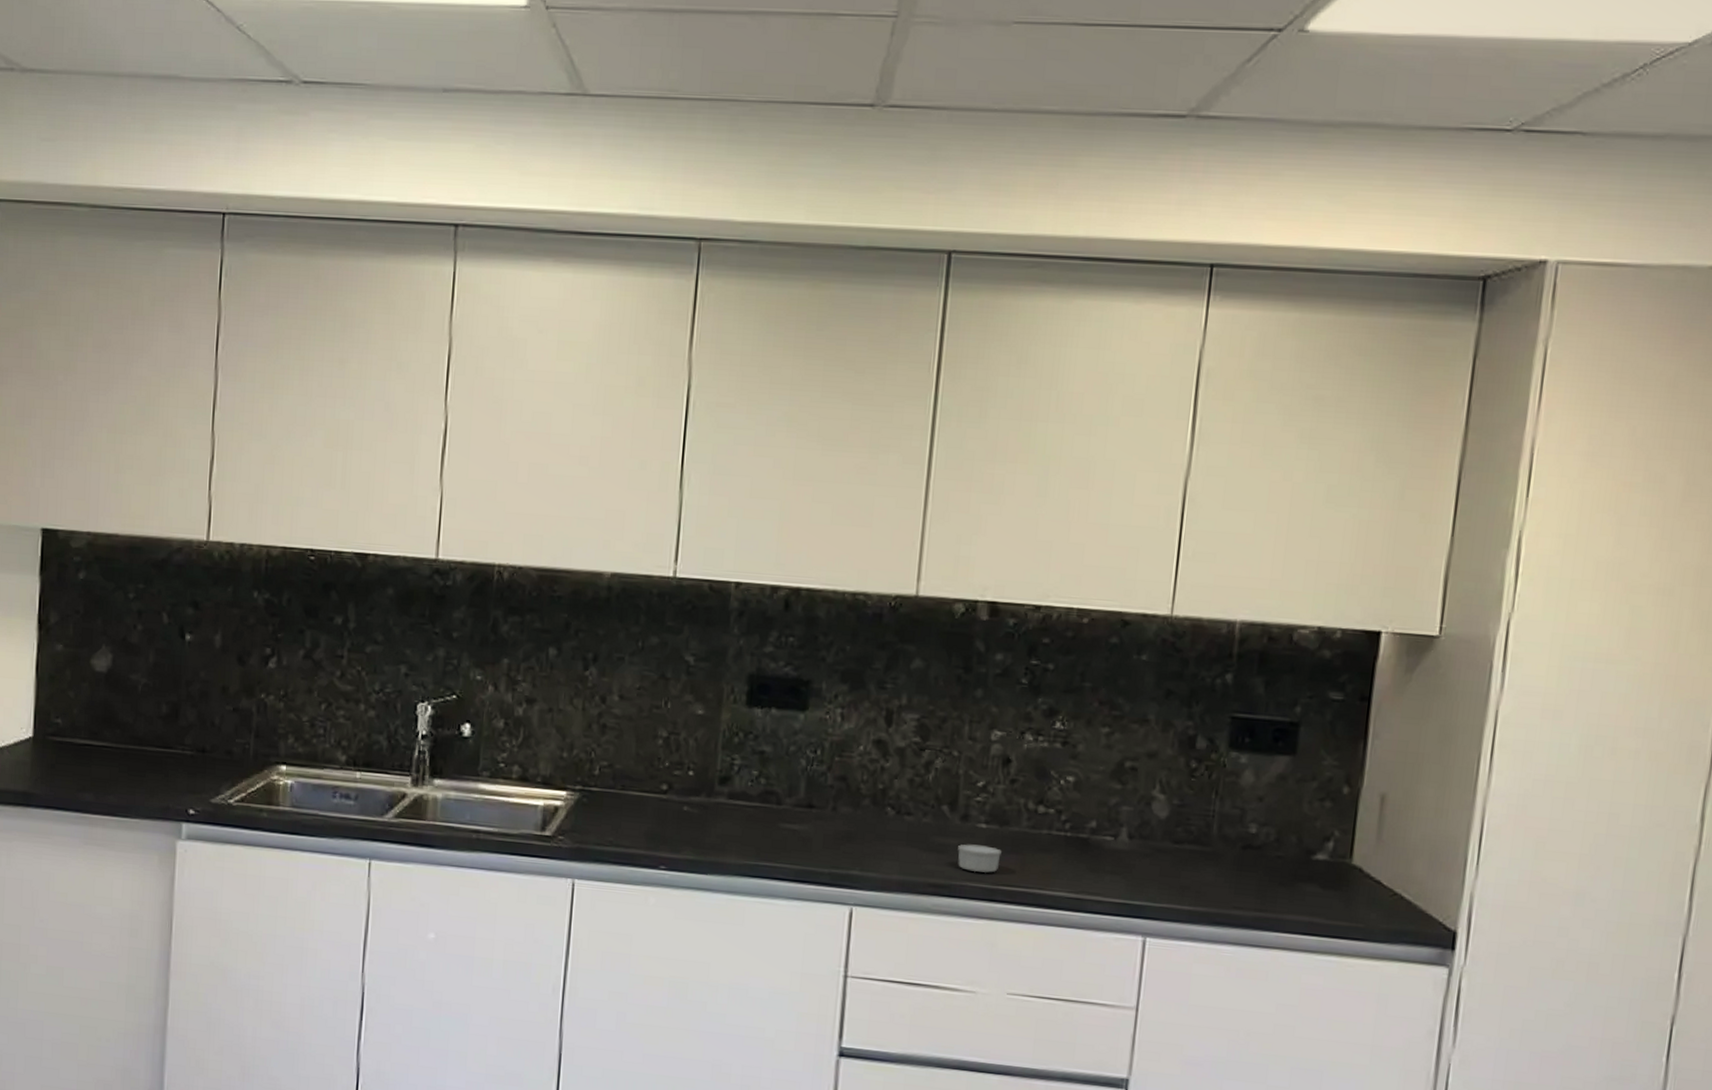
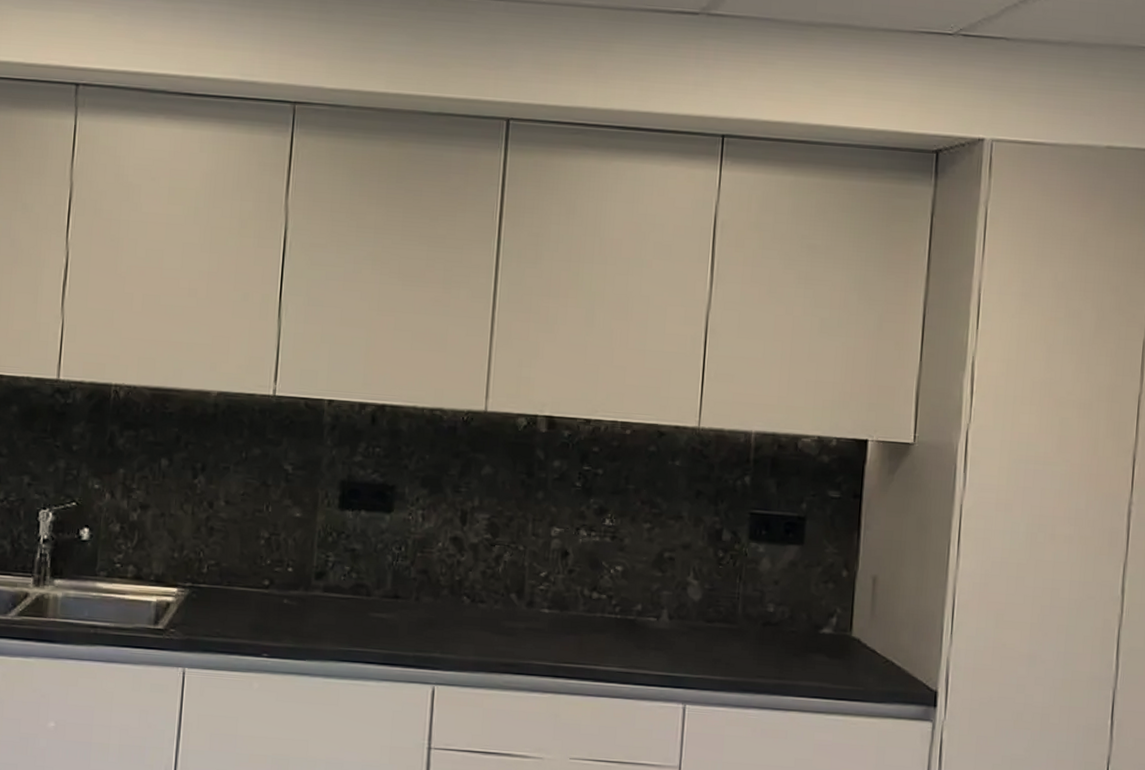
ramekin: present [958,844,1002,873] -> none [525,627,562,652]

